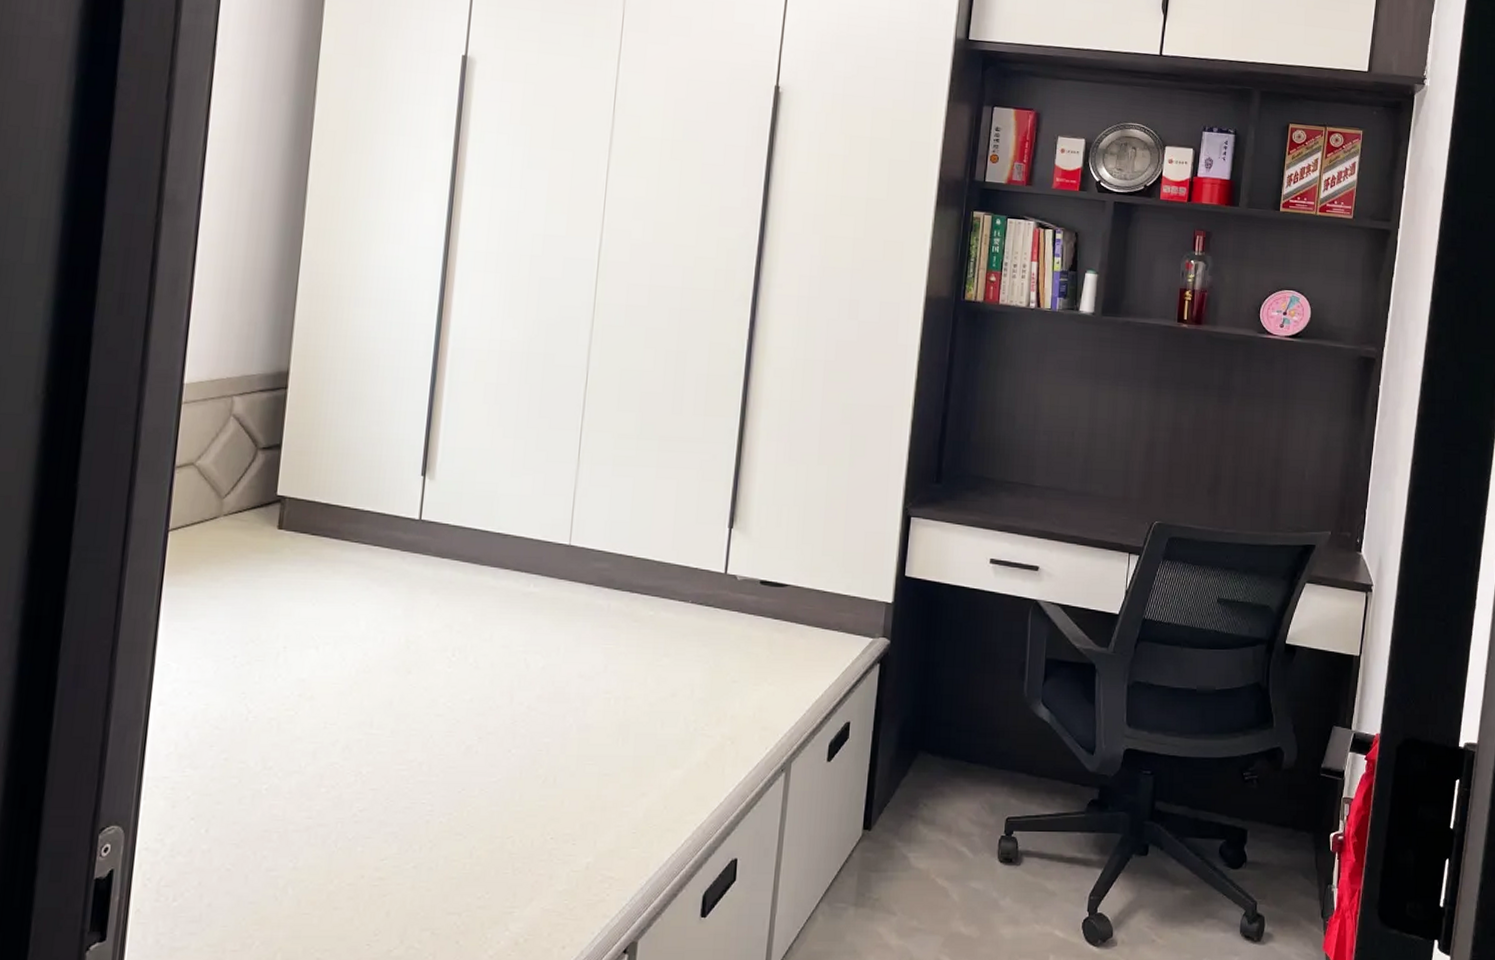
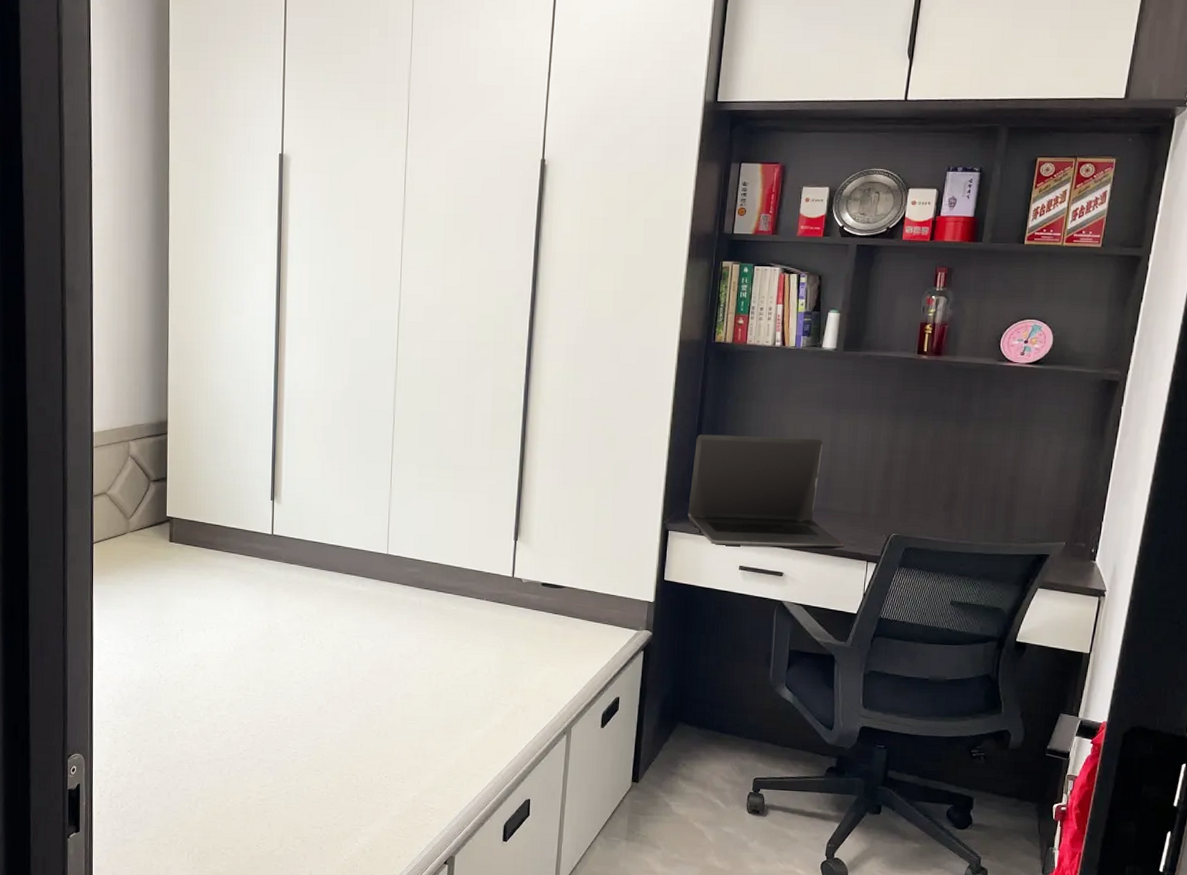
laptop computer: none [933,404,1105,539] -> present [688,434,845,549]

